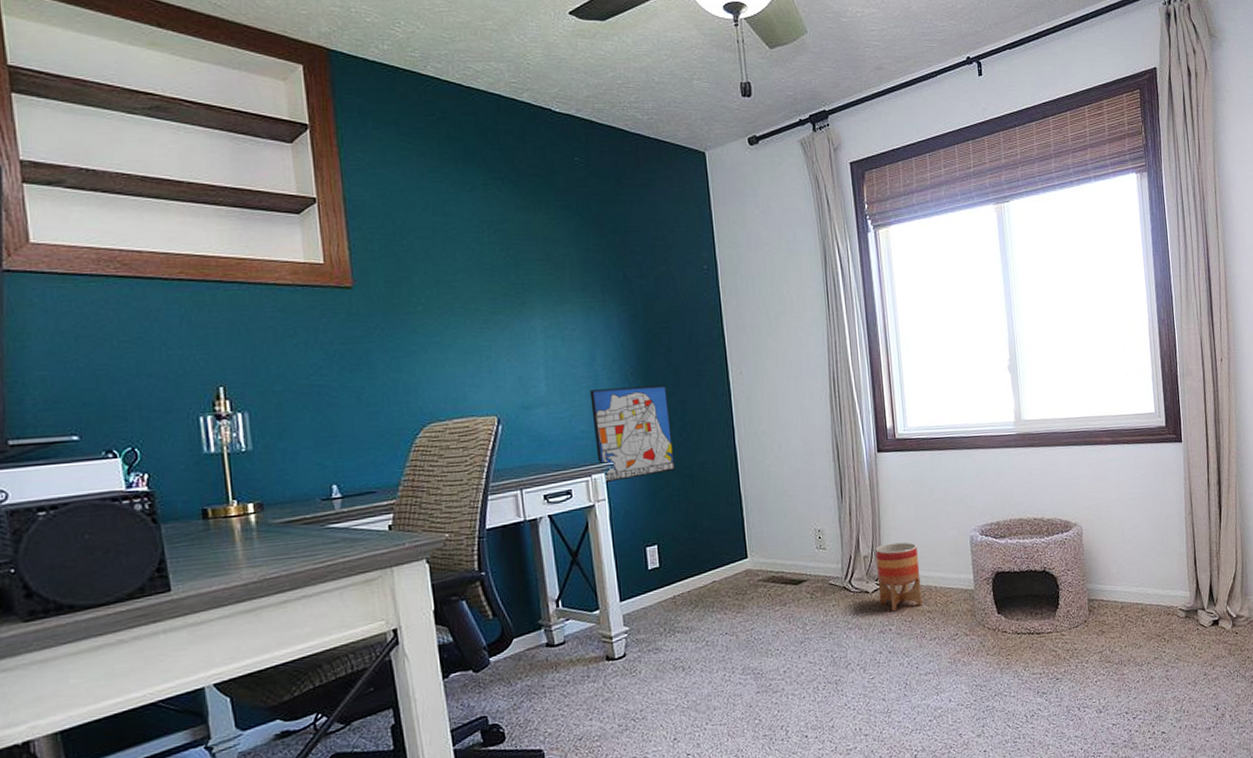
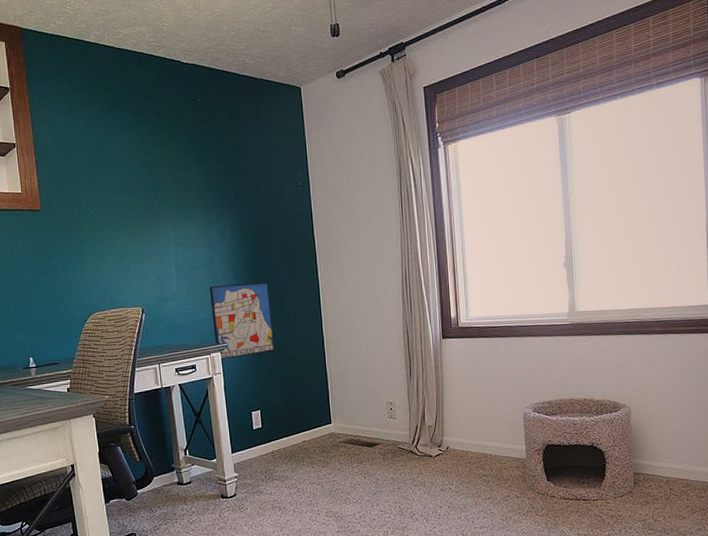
planter: present [875,542,923,612] -> none [438,415,479,474]

